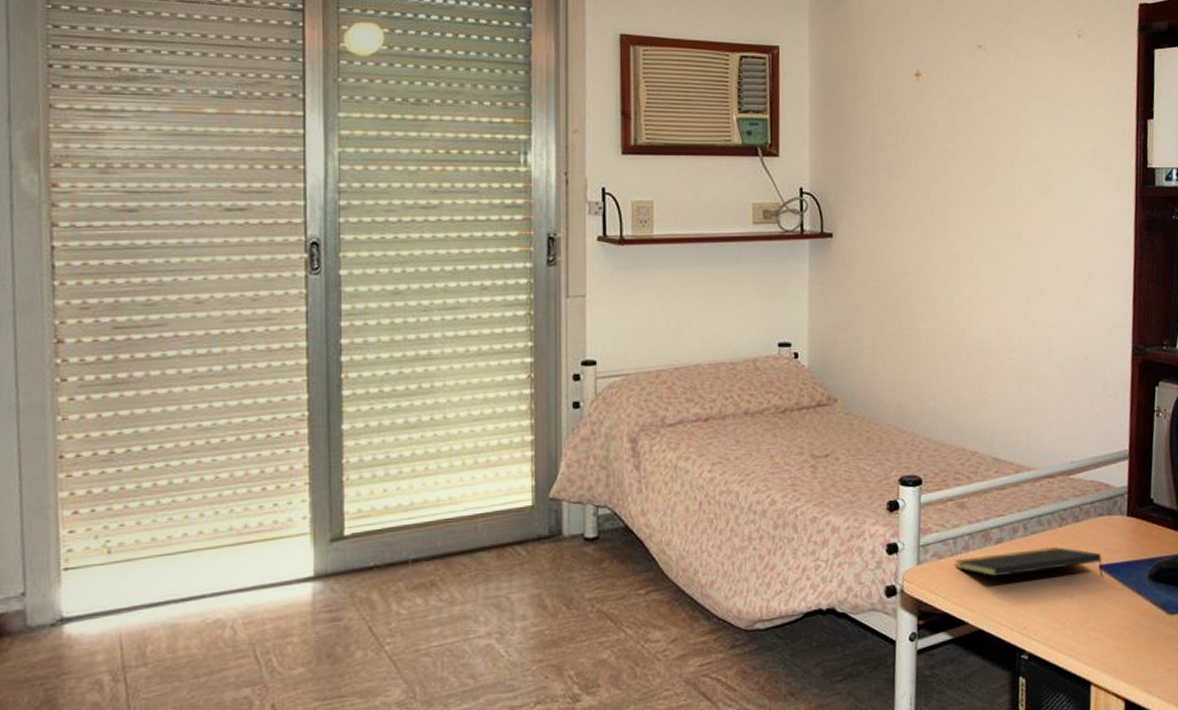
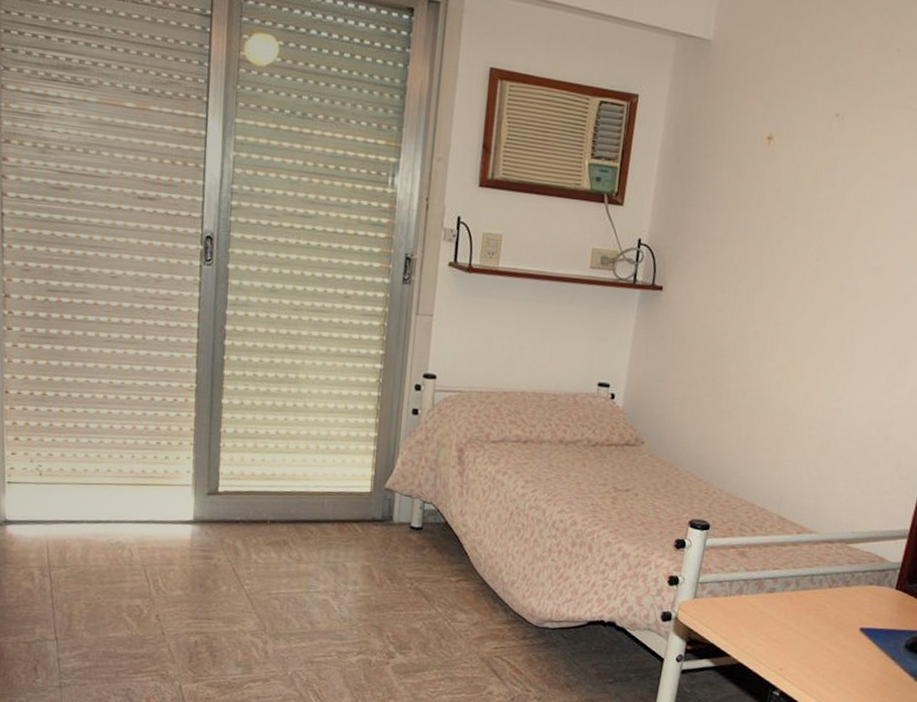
notepad: present [955,547,1104,577] -> none [728,600,864,639]

